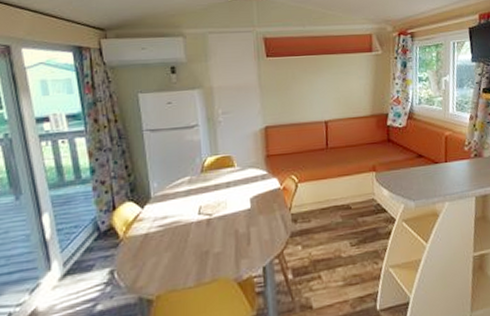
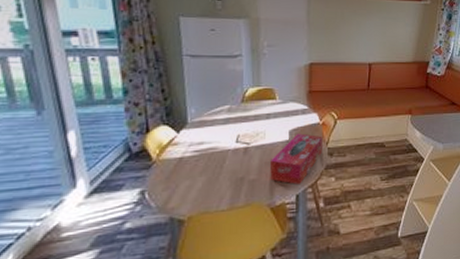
tissue box: none [234,200,286,256] -> present [270,133,322,185]

